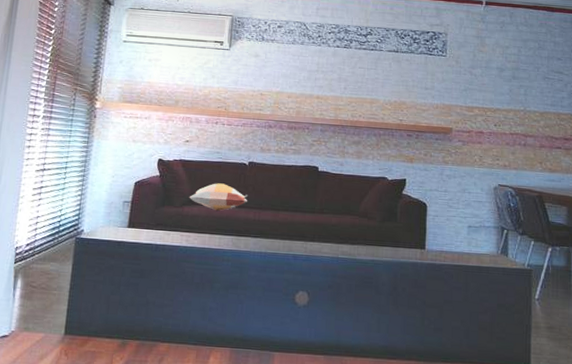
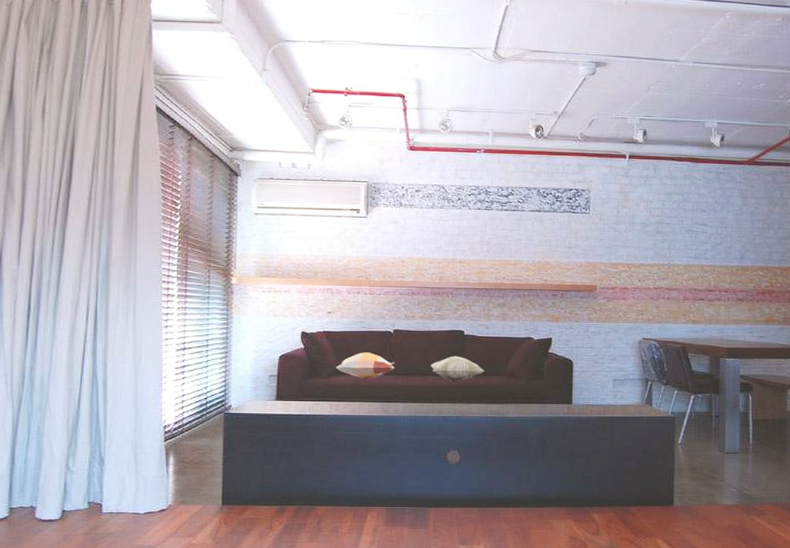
decorative pillow: none [282,192,337,218] -> present [430,356,484,381]

